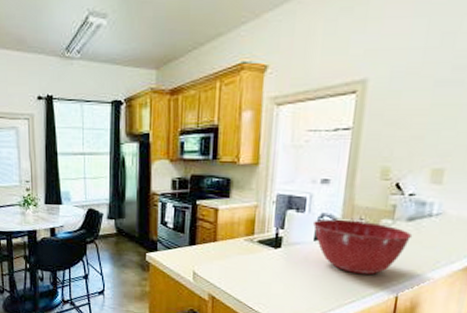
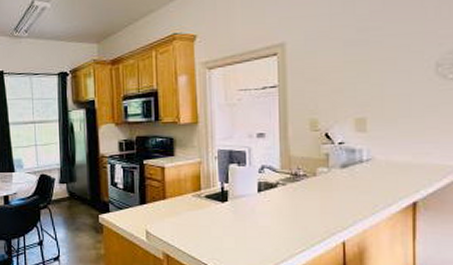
mixing bowl: present [312,219,413,275] -> none [254,170,349,223]

